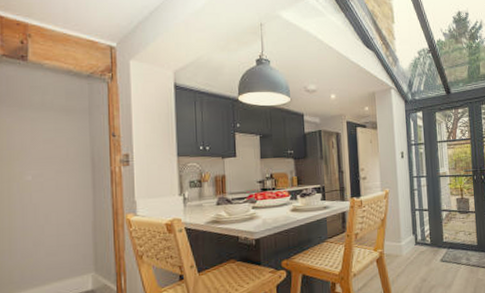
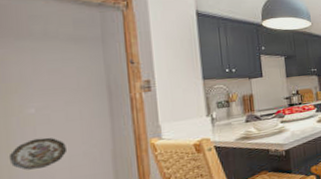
decorative plate: none [9,204,56,234] -> present [8,137,68,170]

